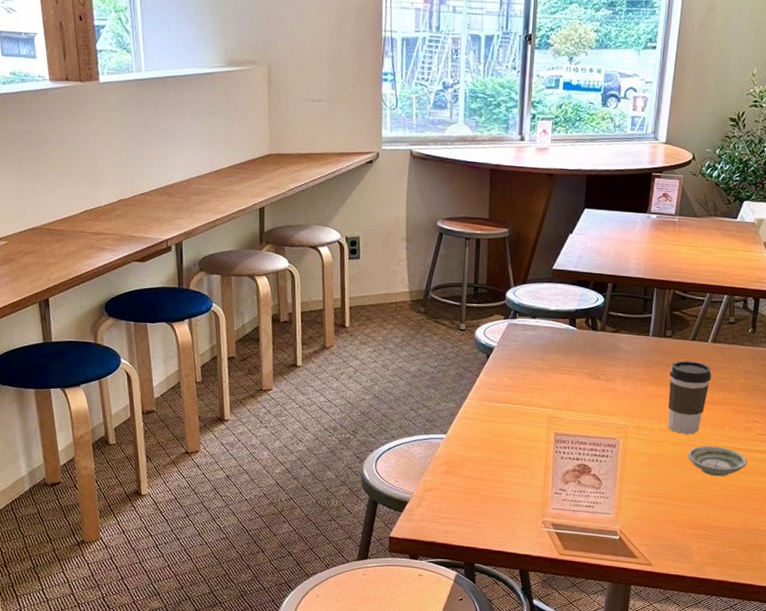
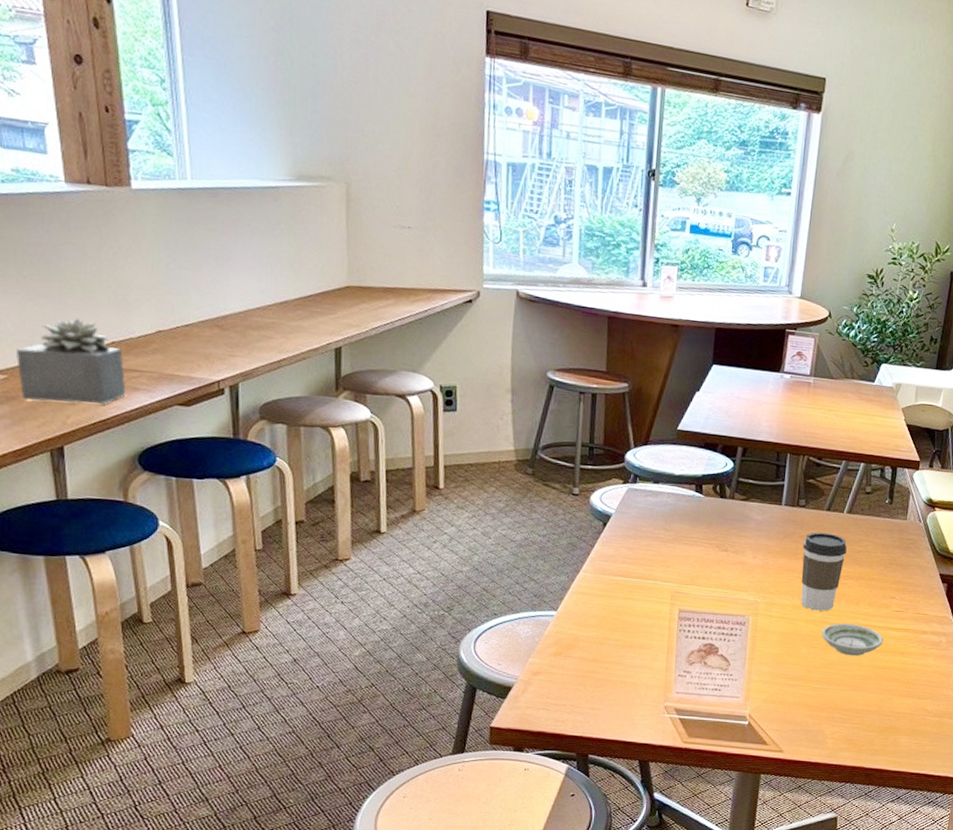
succulent plant: none [14,192,96,262] -> present [16,318,126,404]

